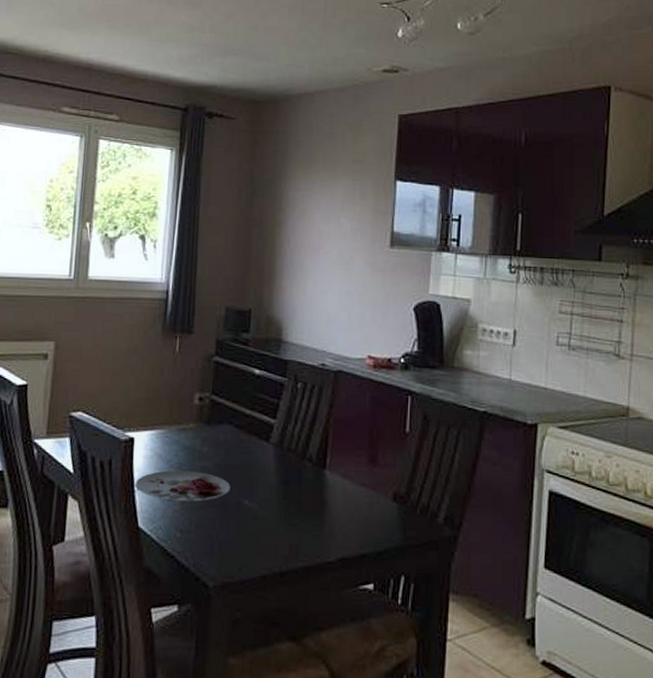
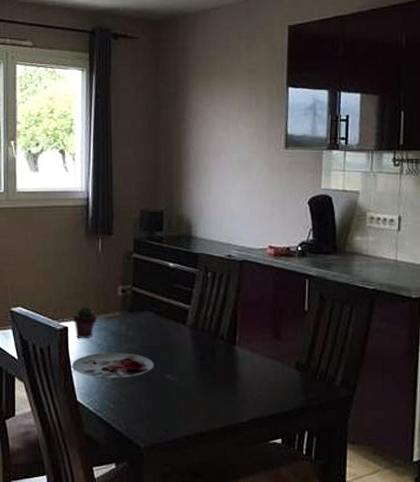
potted succulent: none [140,413,169,453] -> present [73,305,97,339]

